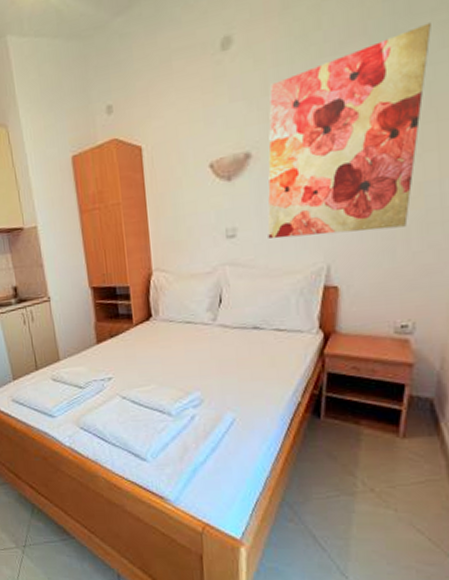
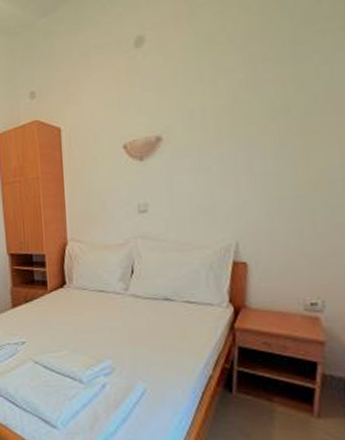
wall art: present [267,22,431,239] -> none [177,28,327,215]

